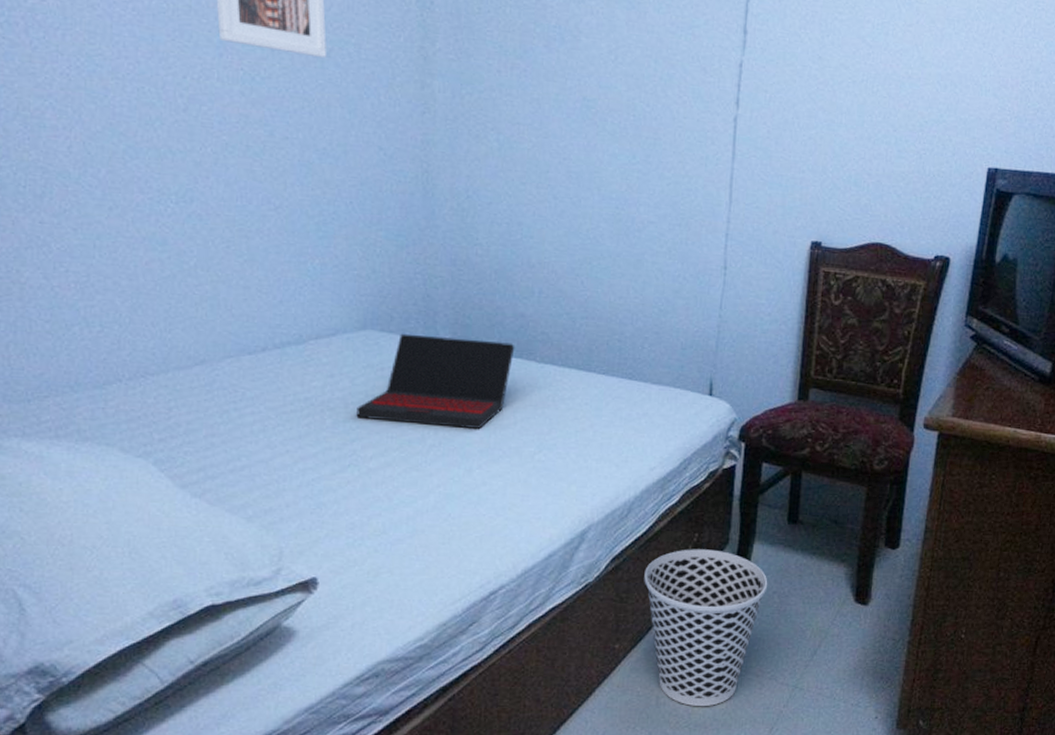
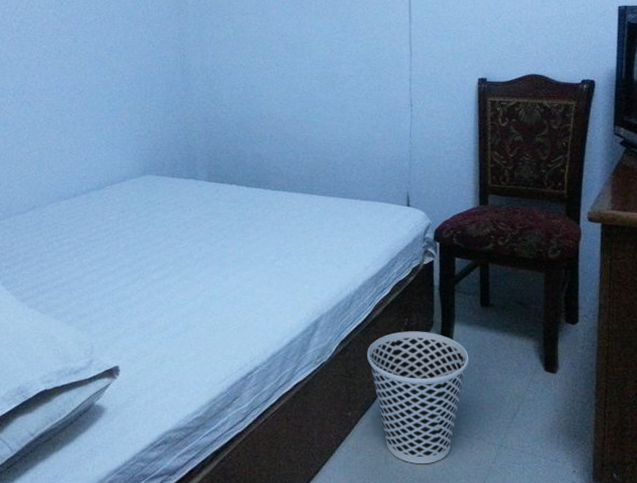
laptop: present [356,333,515,429] -> none [142,176,255,244]

